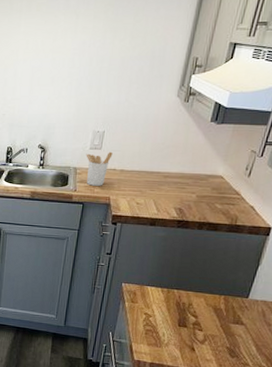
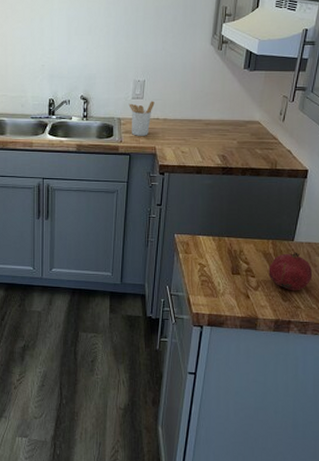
fruit: none [217,309,266,348] -> present [268,252,313,291]

